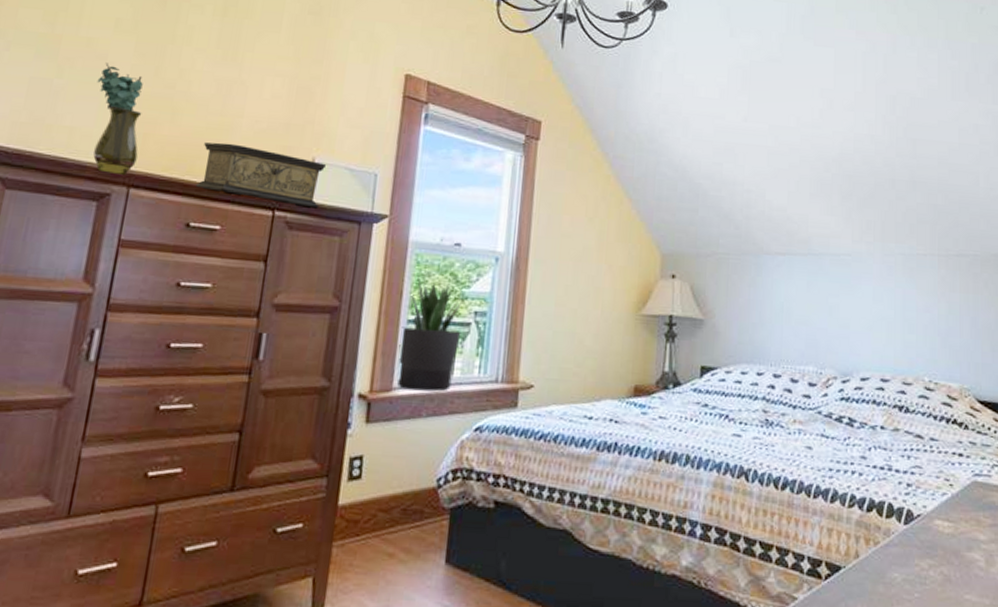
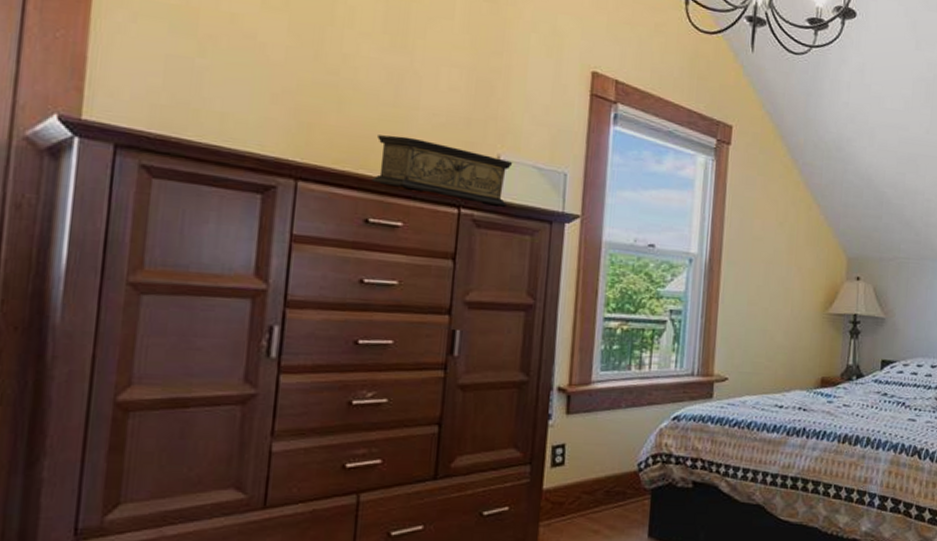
vase: present [93,62,143,176] -> none [247,42,304,168]
planter: present [397,275,463,392] -> none [596,275,658,385]

